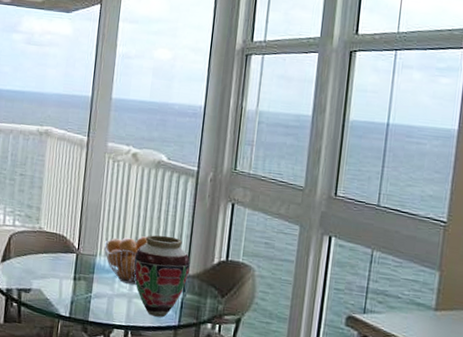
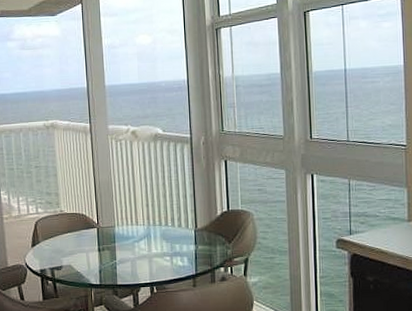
fruit basket: present [104,236,148,285] -> none [119,202,157,246]
vase: present [133,235,190,317] -> none [148,198,198,270]

